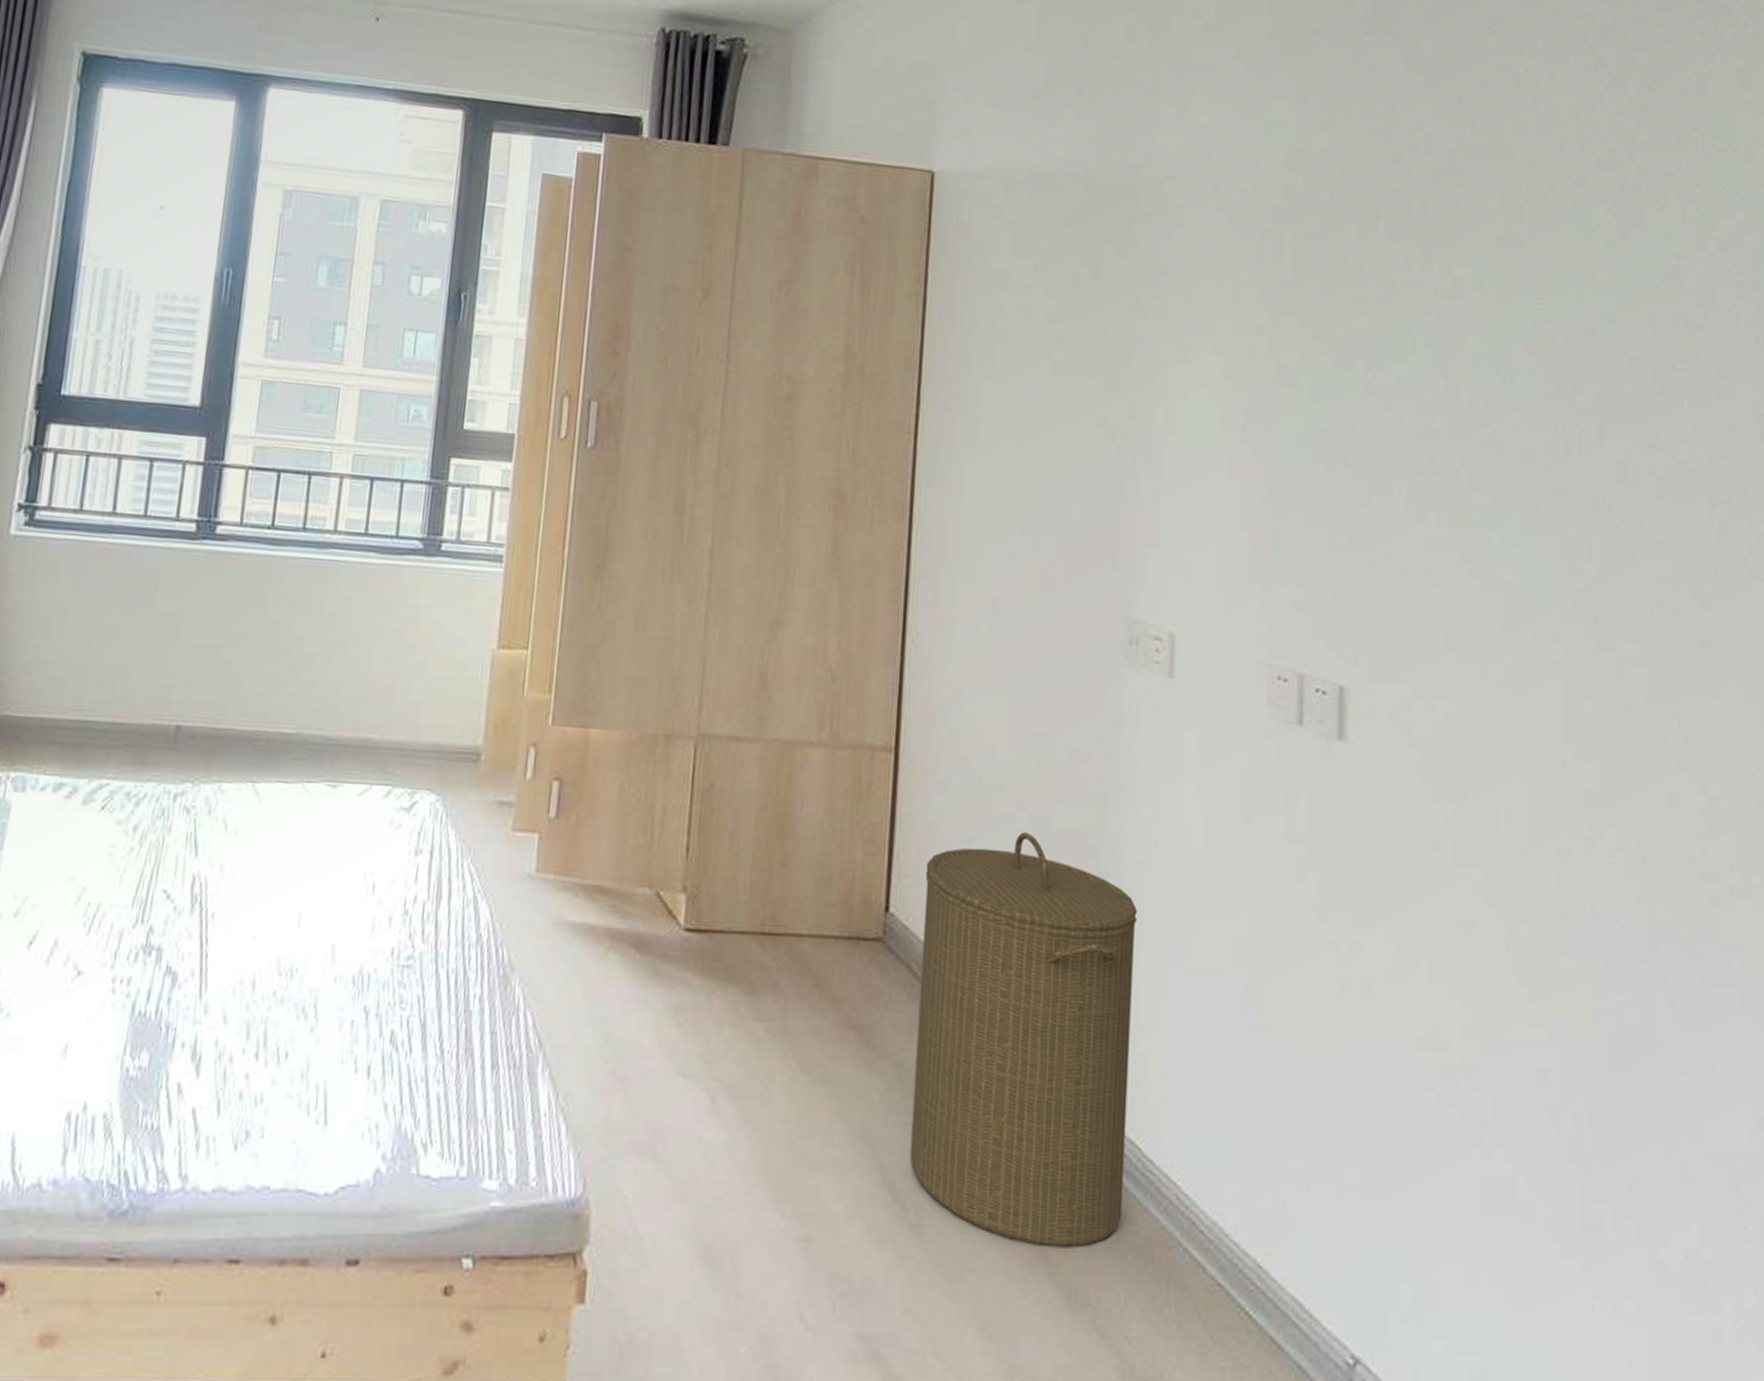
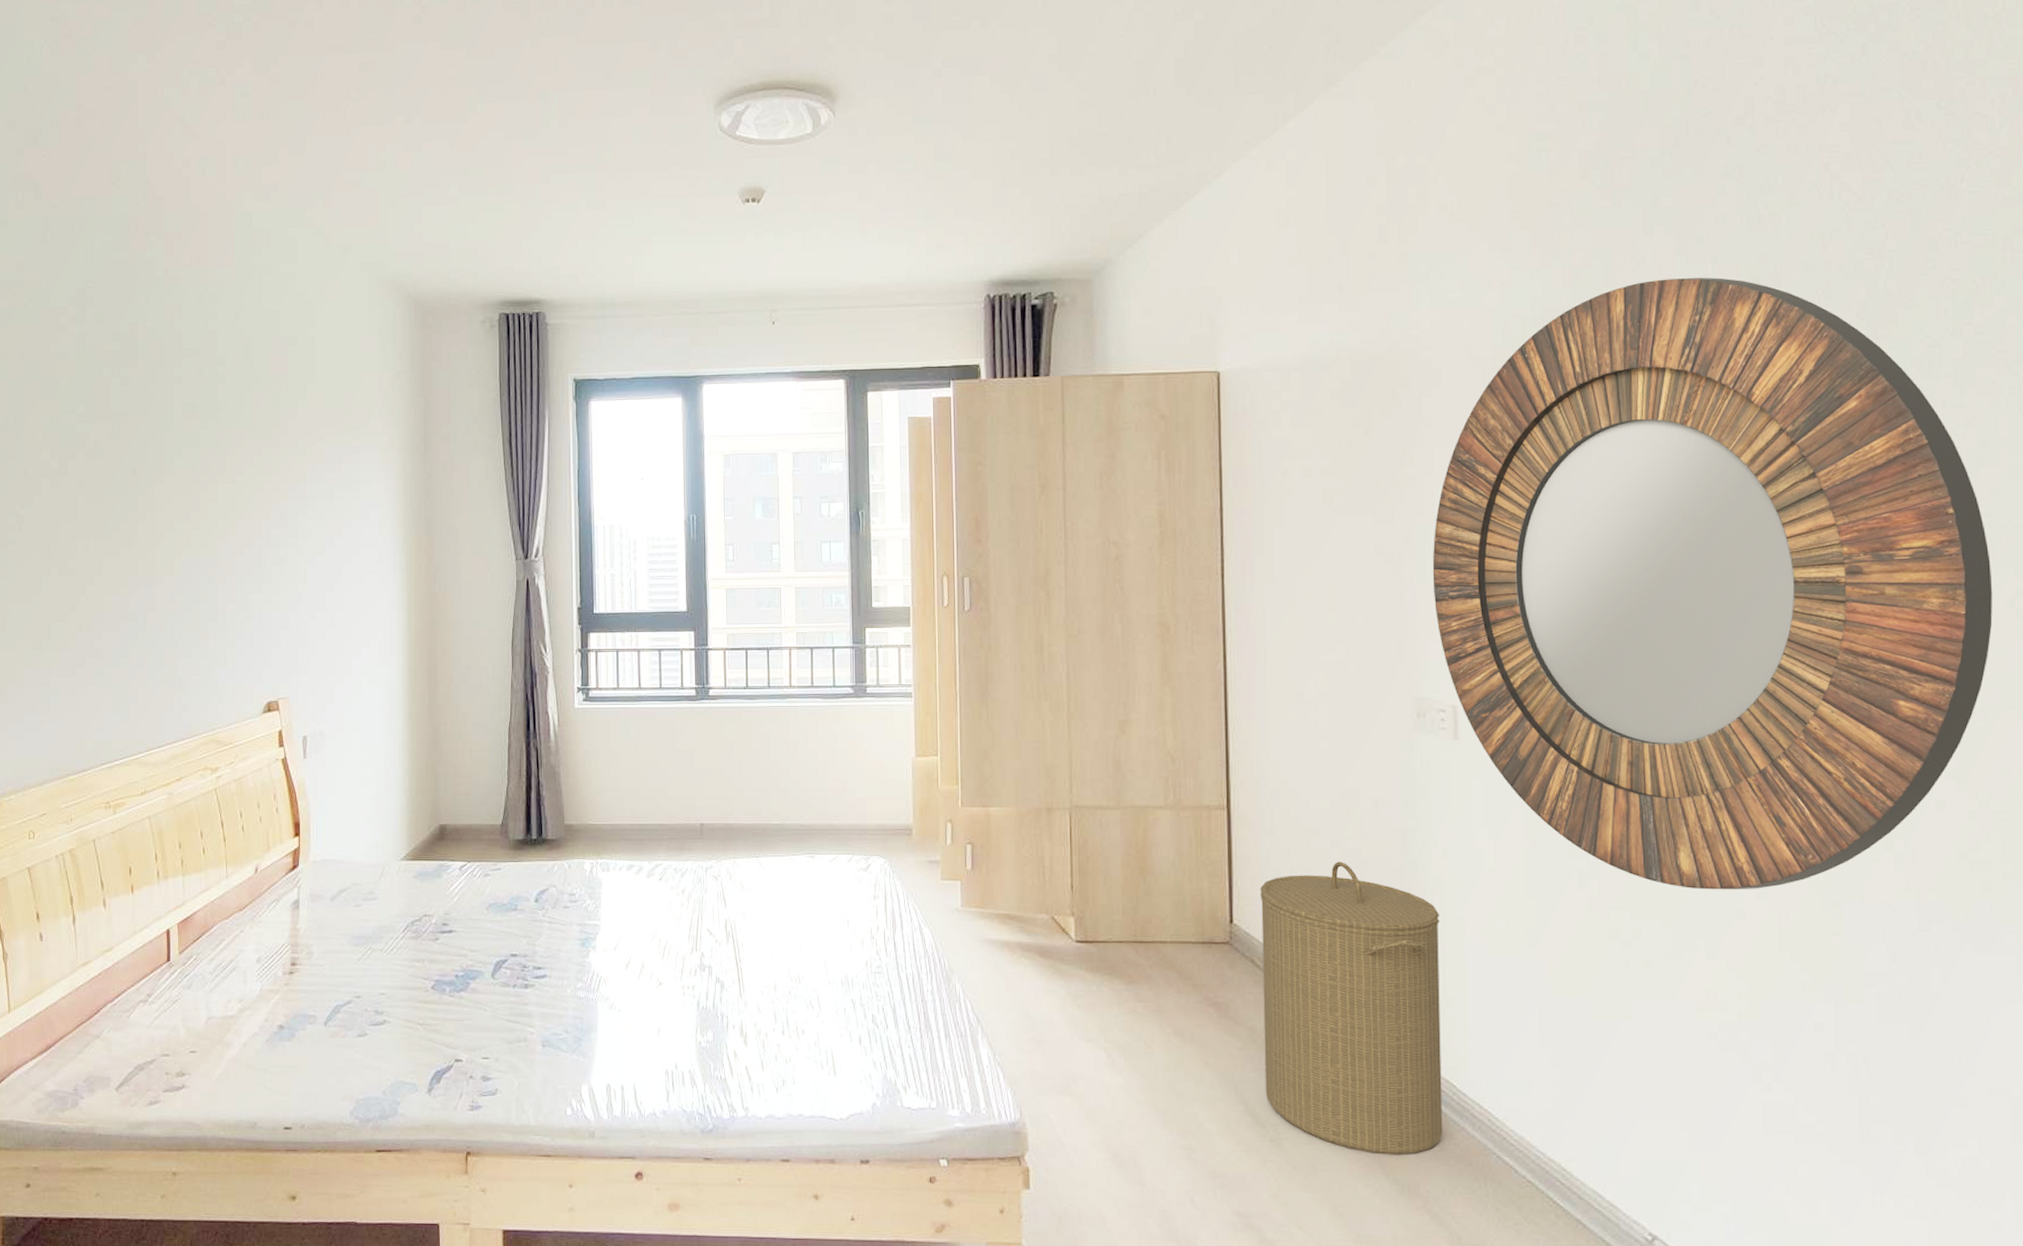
home mirror: none [1157,136,1728,894] -> present [1432,277,1993,890]

